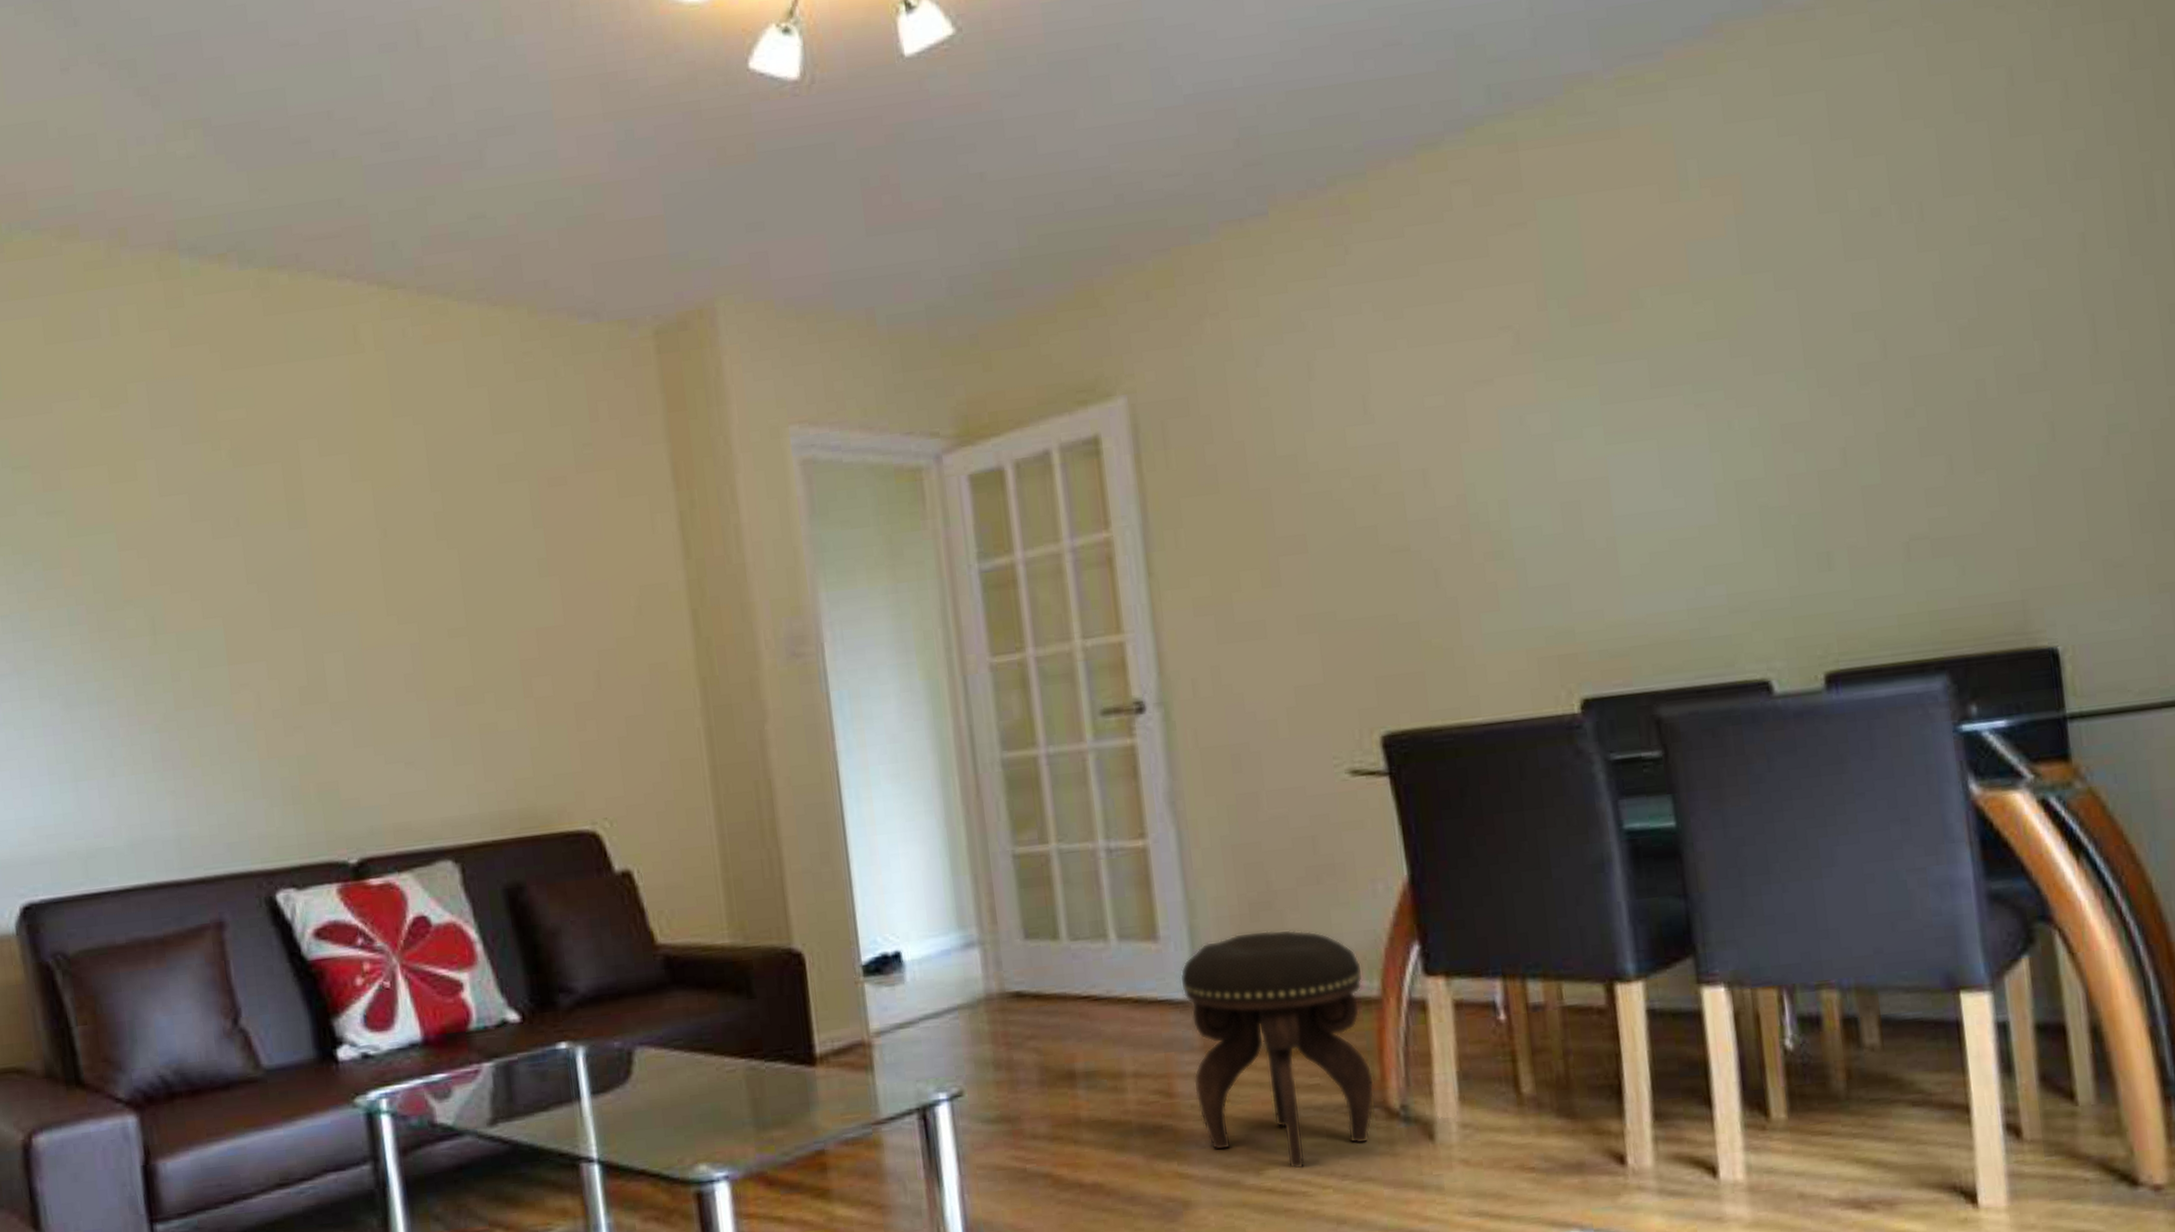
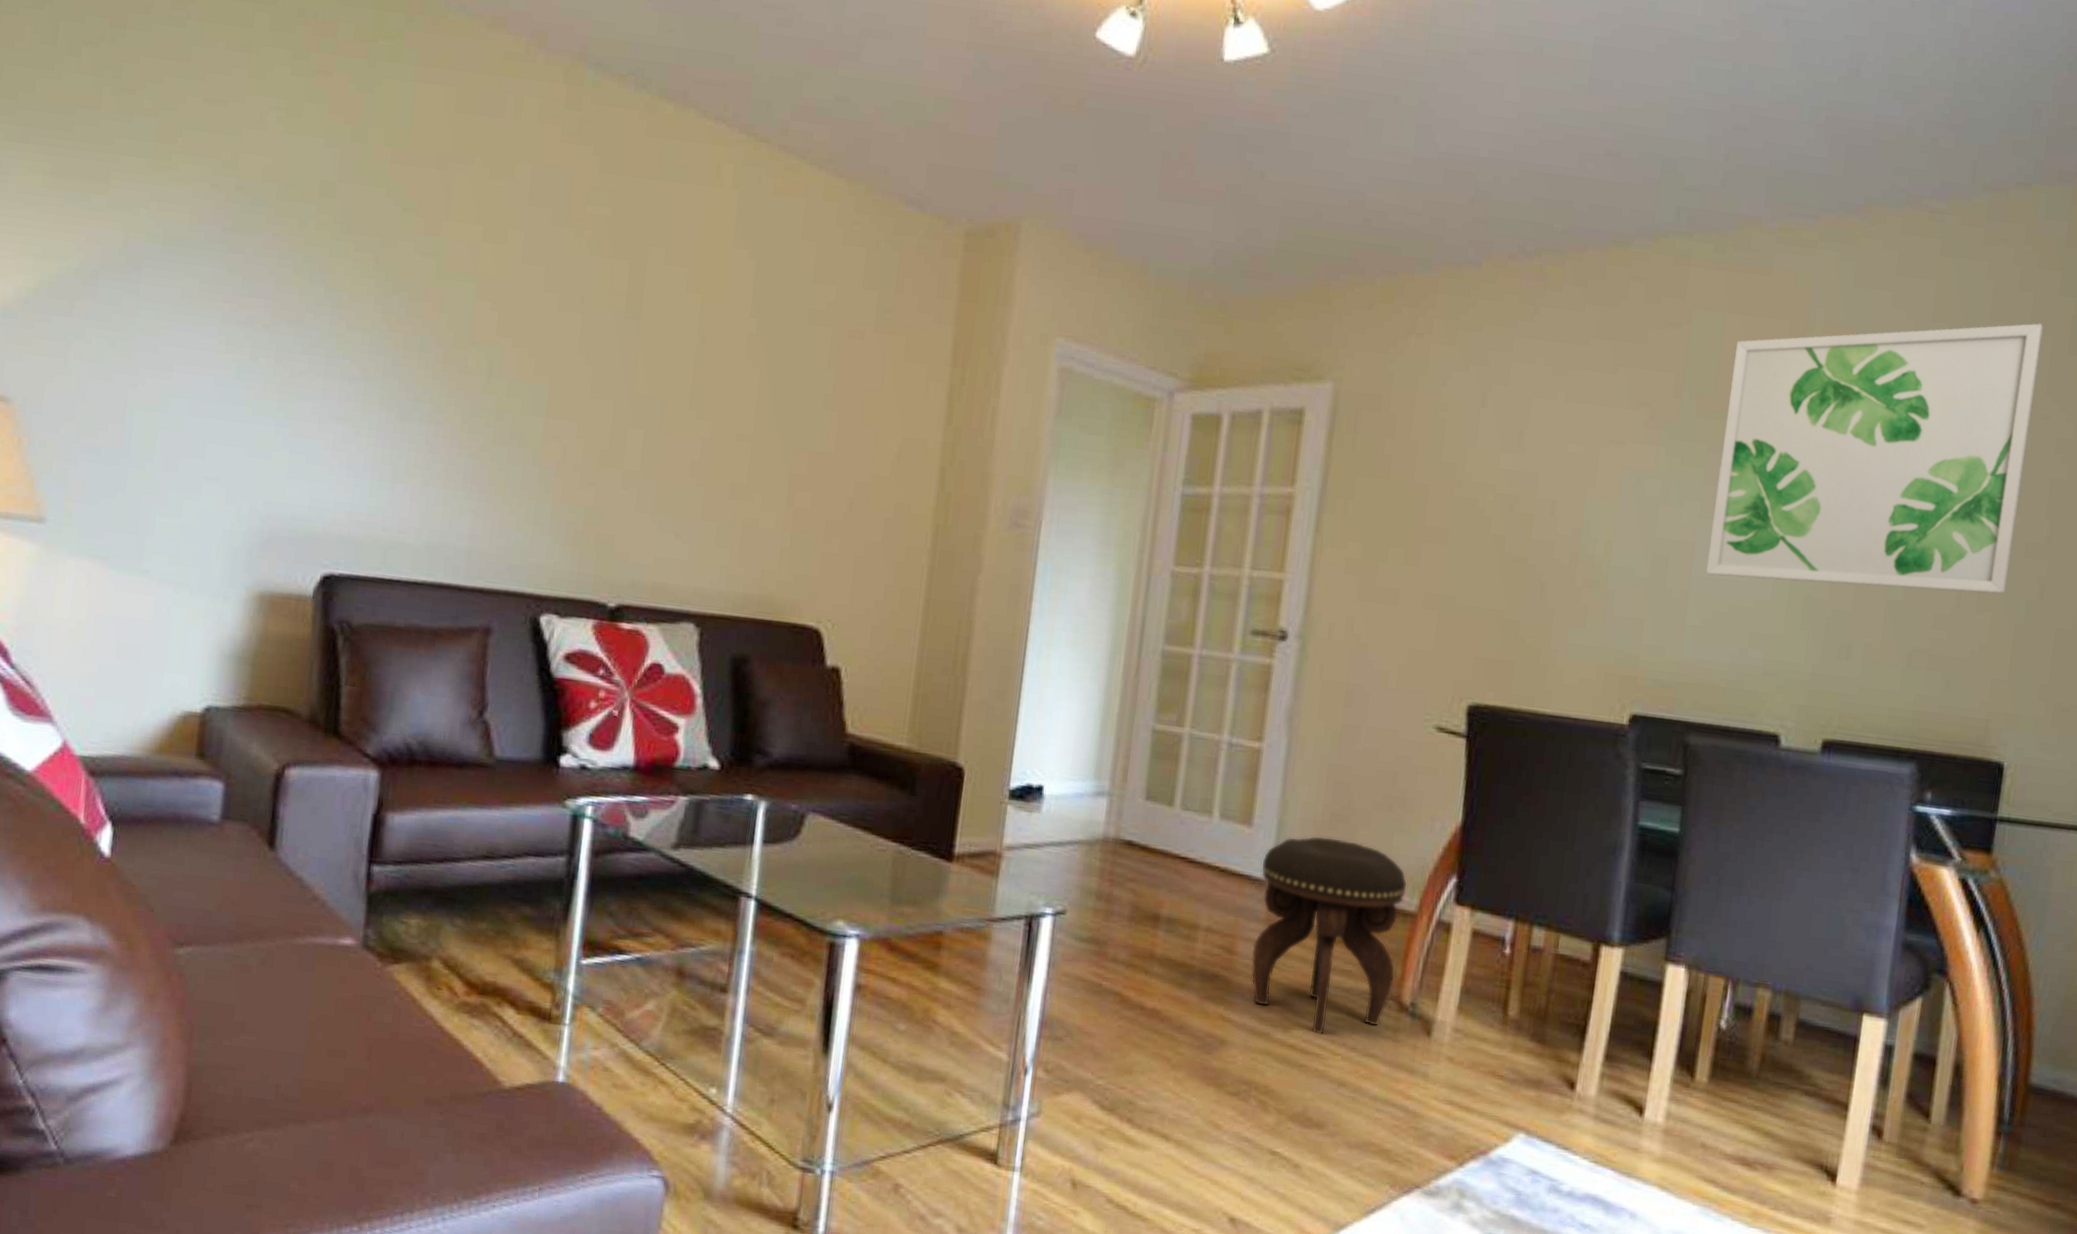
wall art: none [1599,108,2006,511] -> present [1705,323,2044,594]

